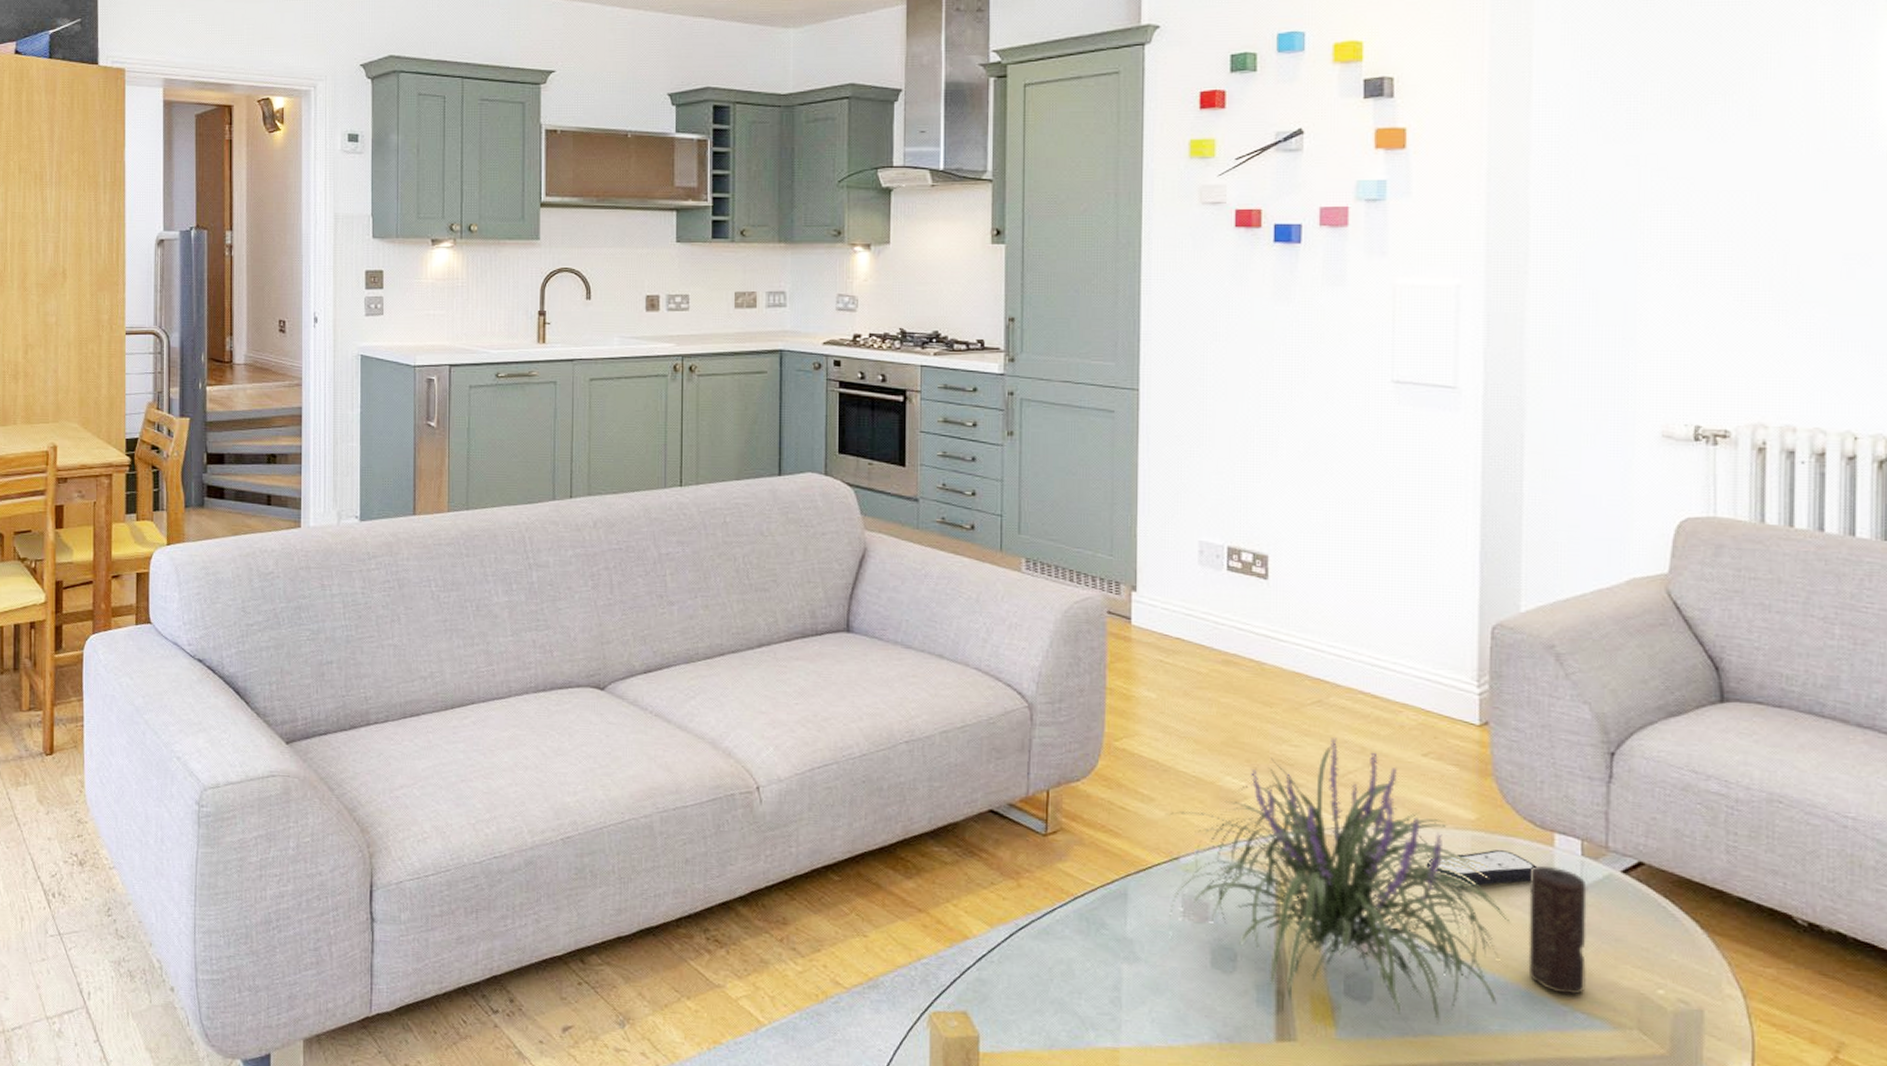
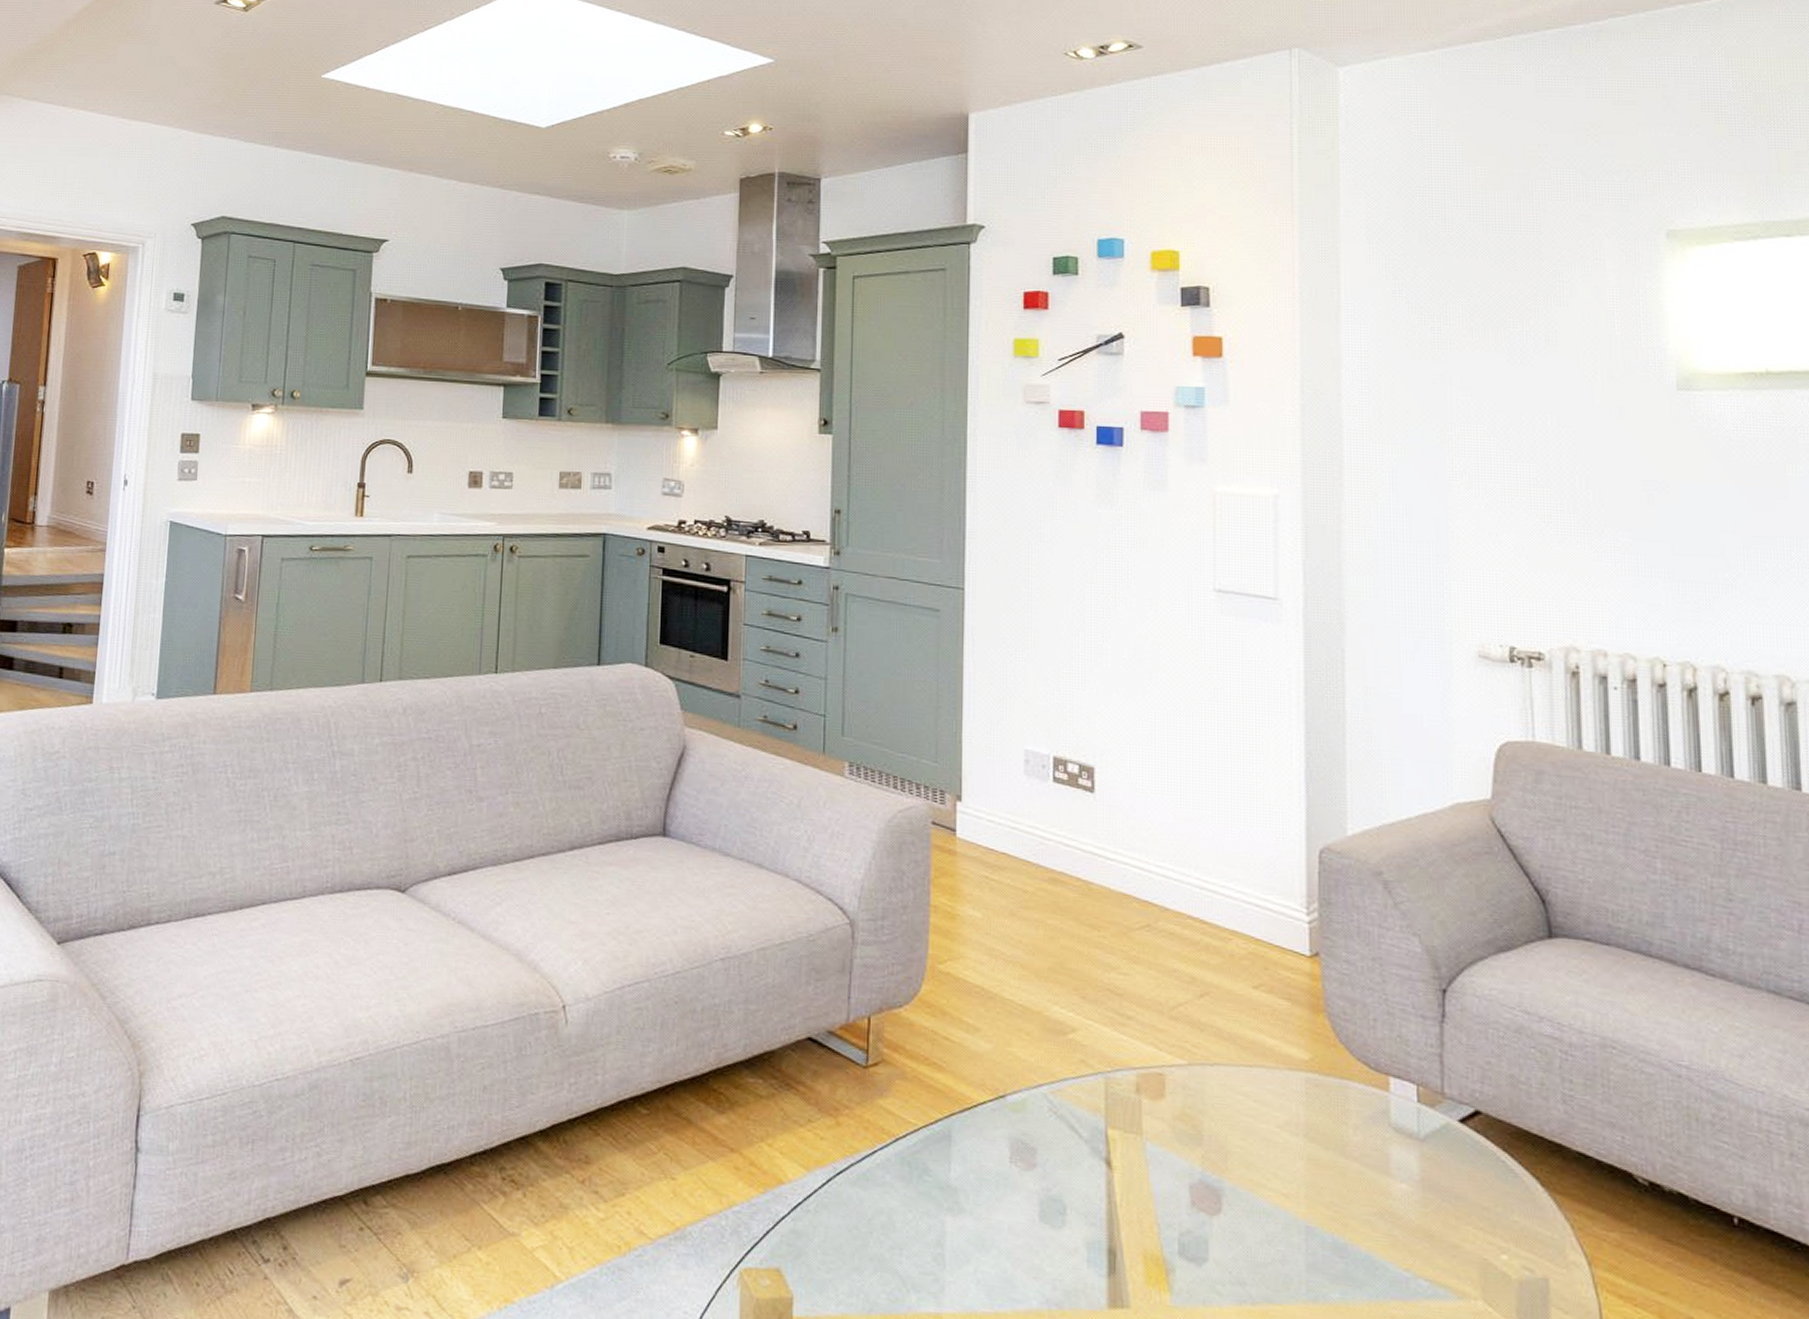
plant: present [1166,738,1511,1024] -> none [992,966,1348,1290]
remote control: present [1426,850,1536,888] -> none [1260,1094,1372,1136]
candle: present [1528,865,1587,995] -> none [1366,1112,1427,1260]

